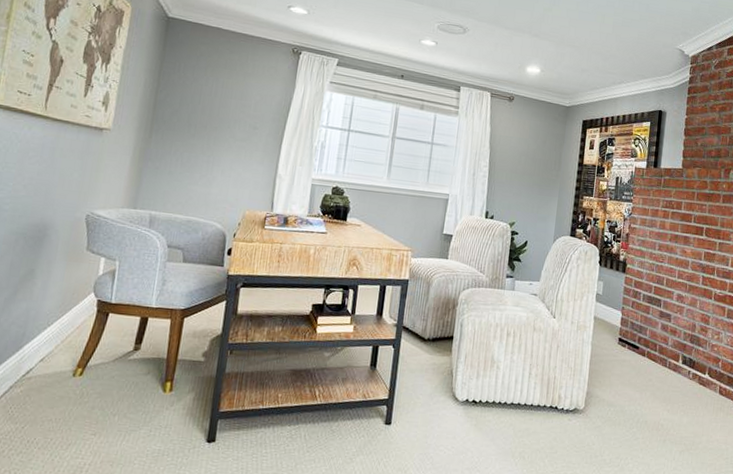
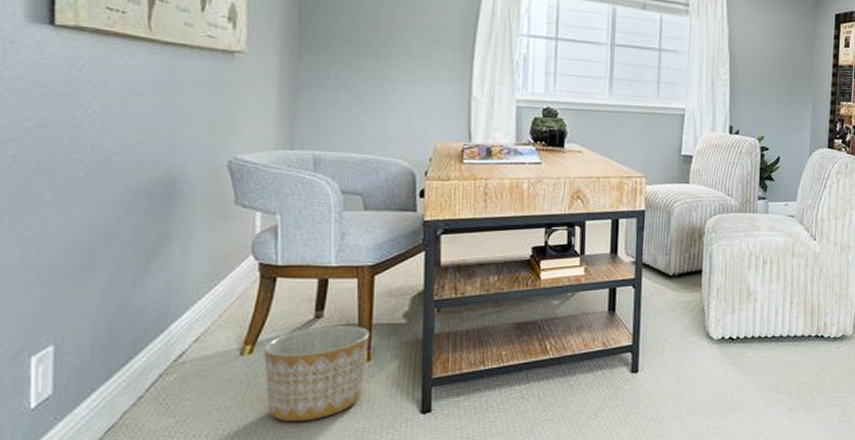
planter: none [87,357,175,439] -> present [264,326,370,423]

